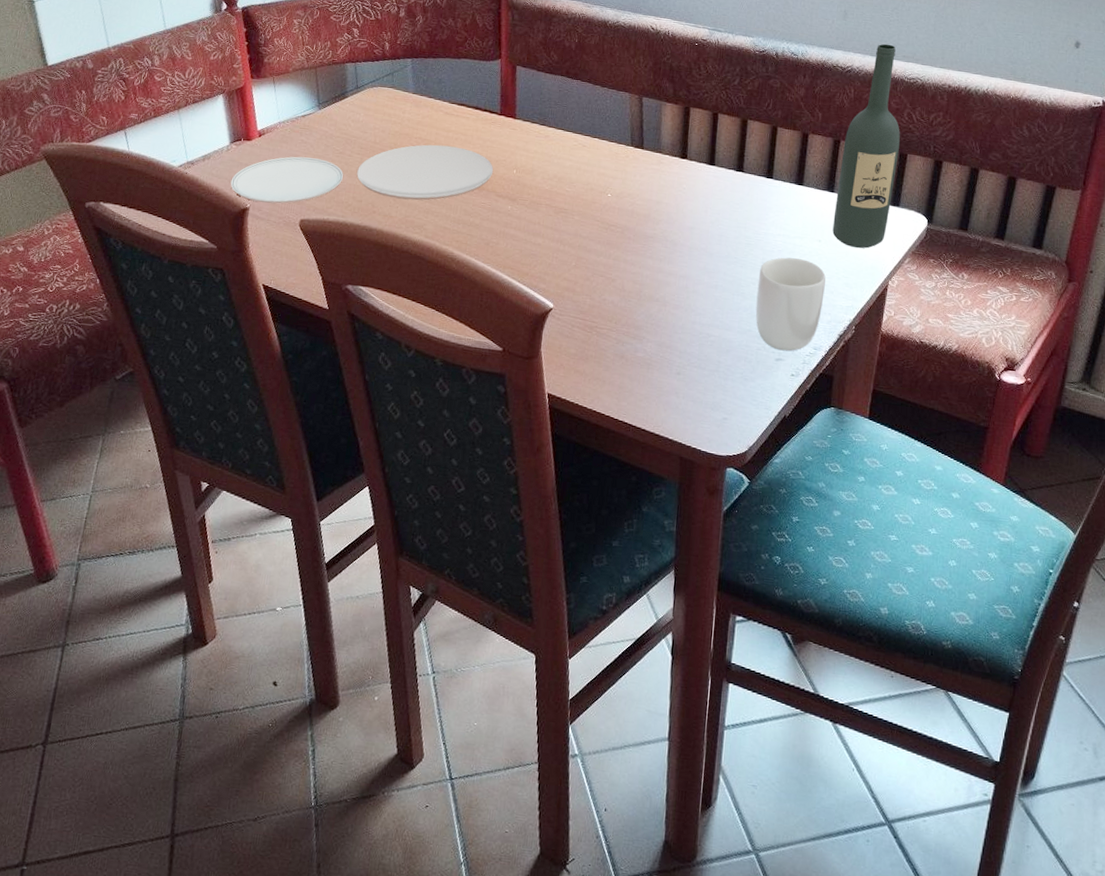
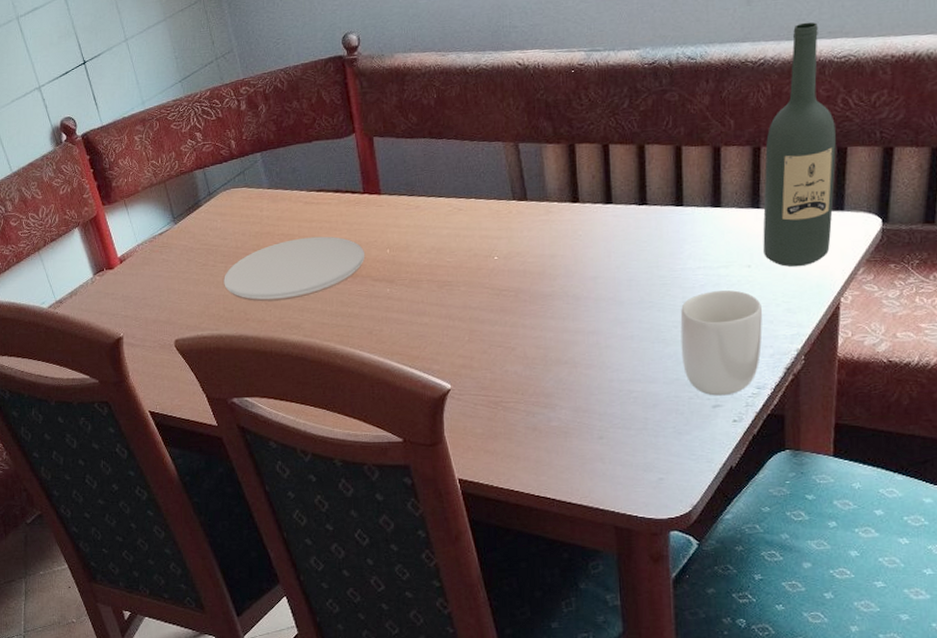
plate: present [230,156,343,204] -> none [100,275,210,329]

